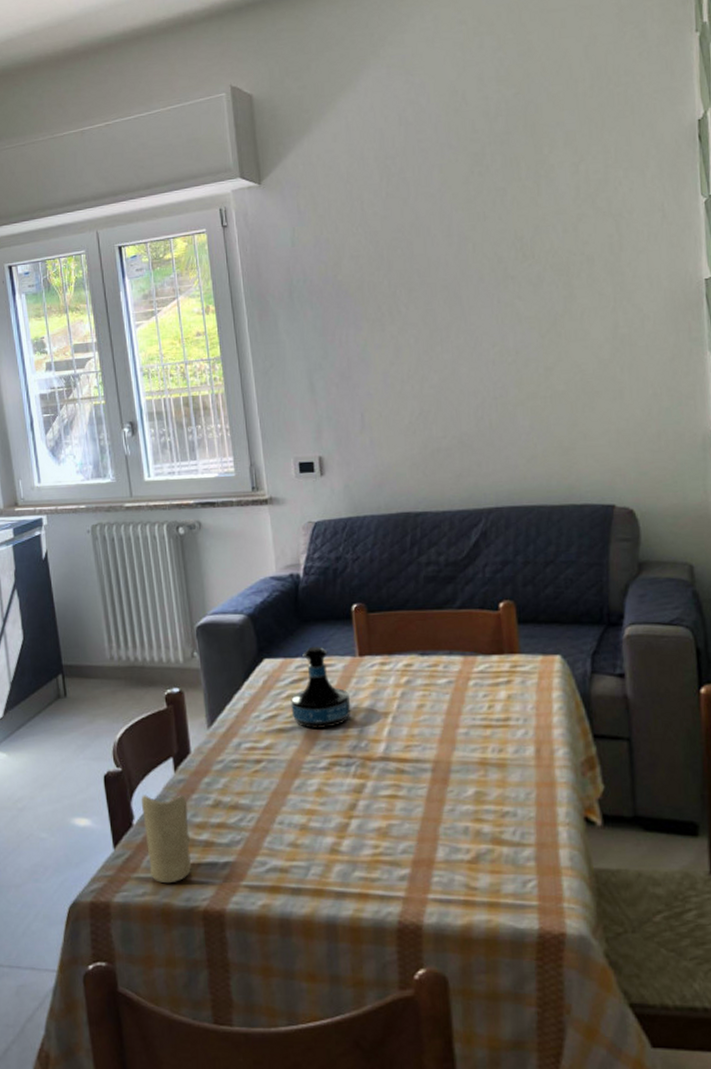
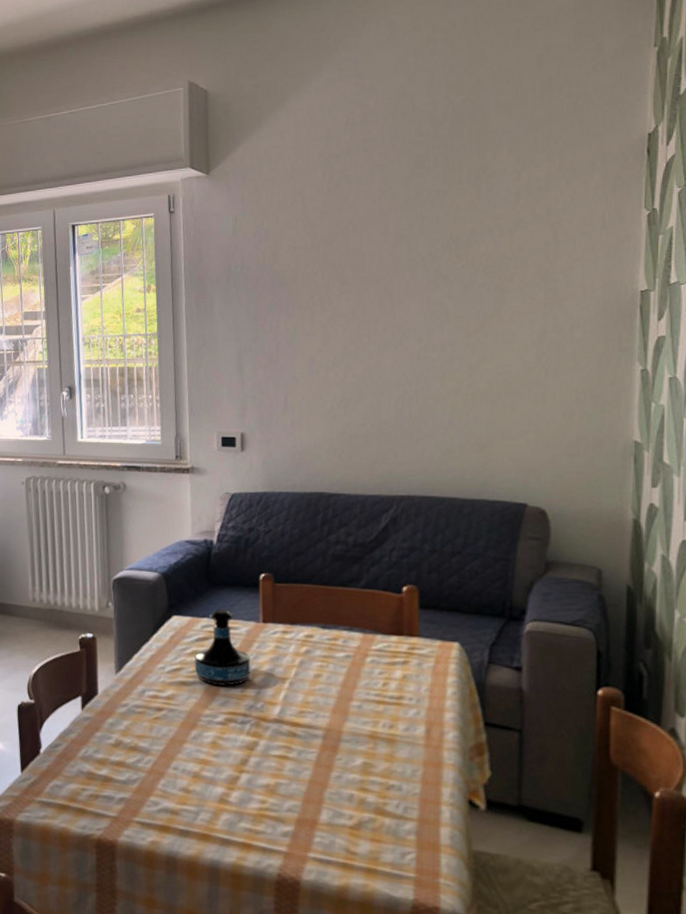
candle: present [141,795,191,884] -> none [49,727,91,811]

